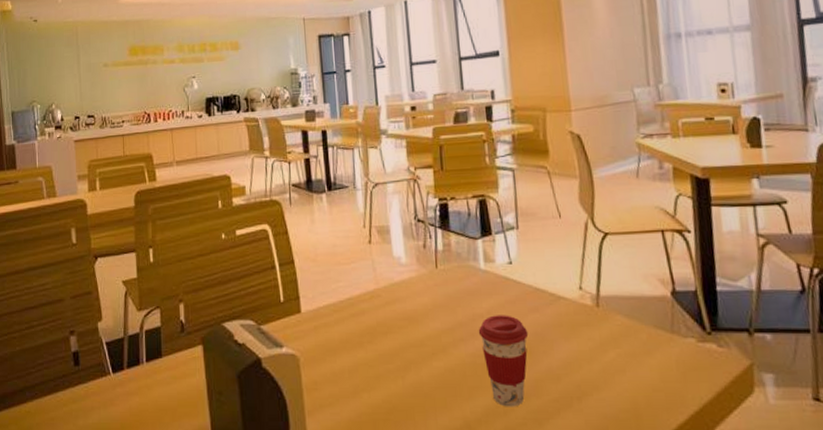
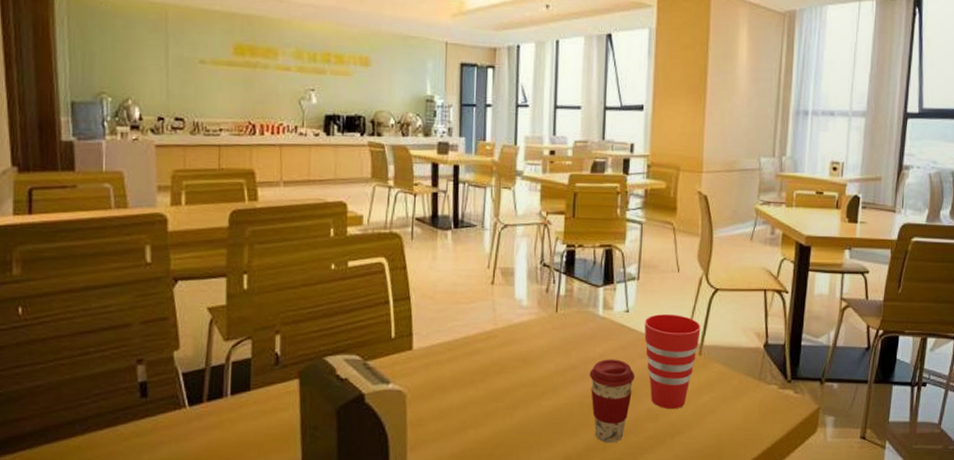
cup: none [530,264,595,369] -> present [644,314,701,410]

